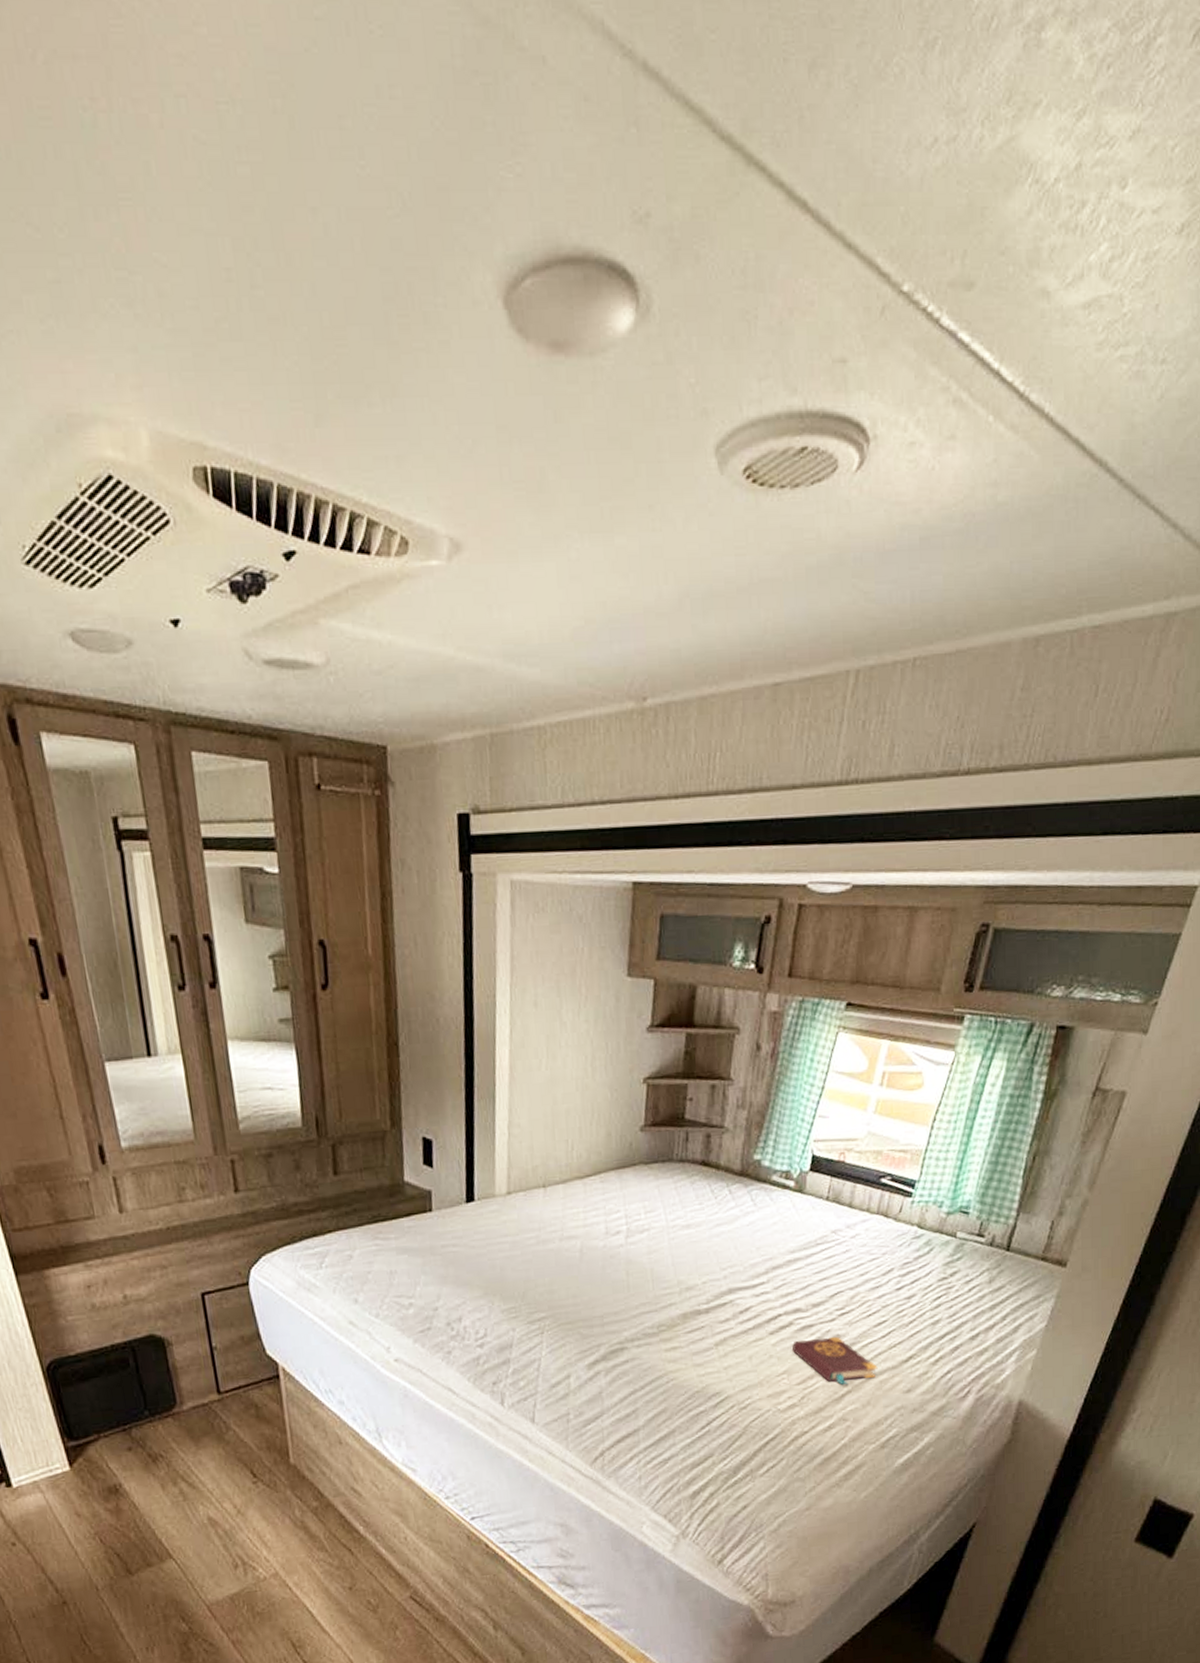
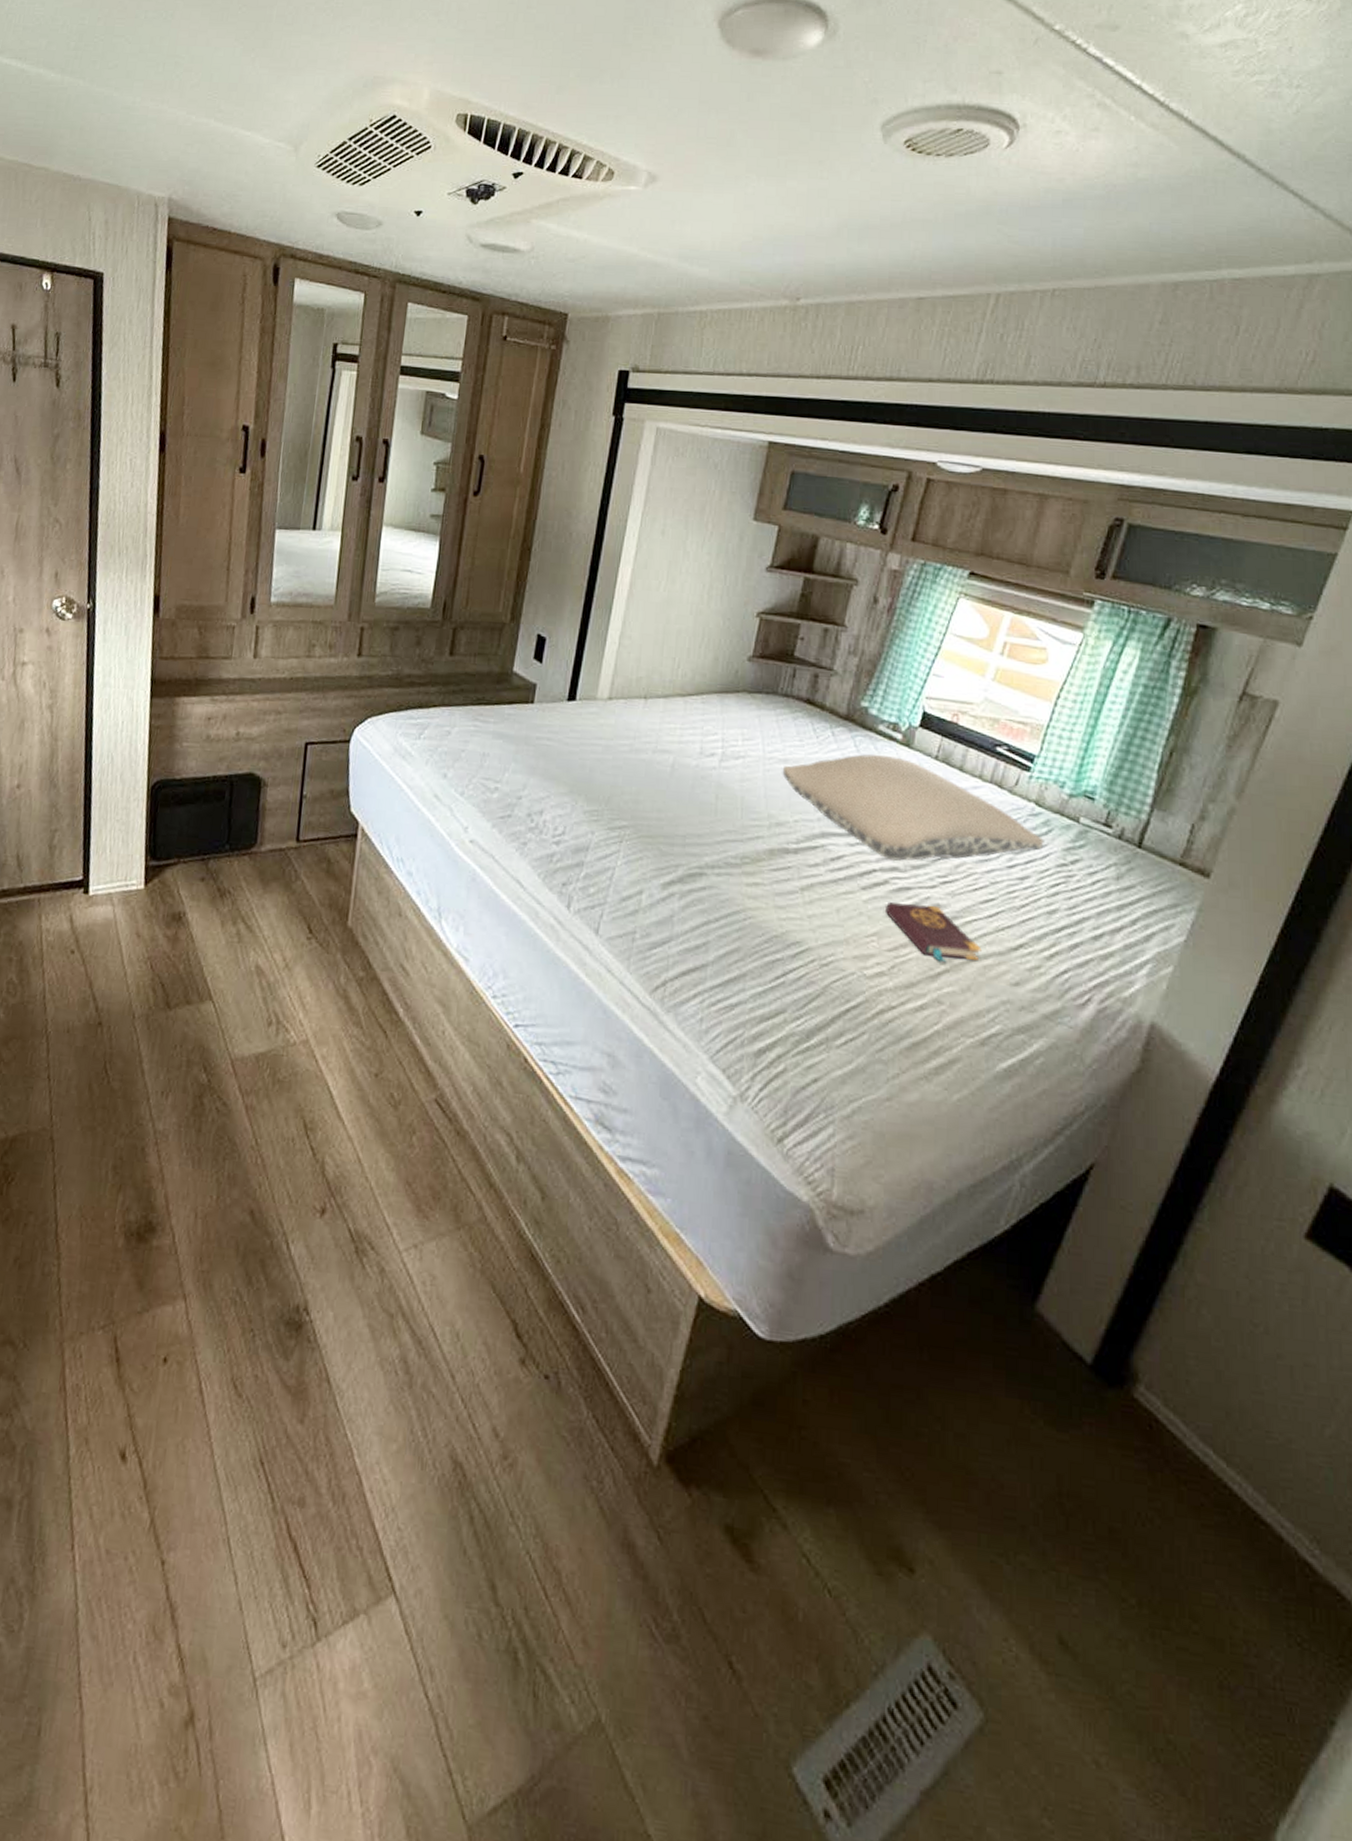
pillow: none [686,1204,927,1304] -> present [782,754,1044,862]

